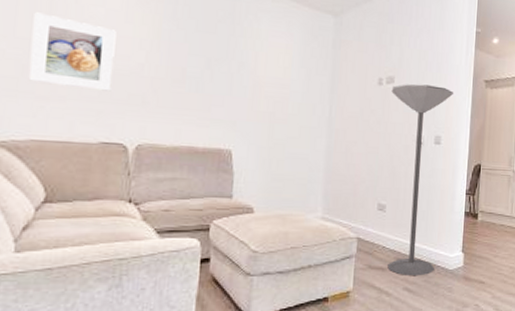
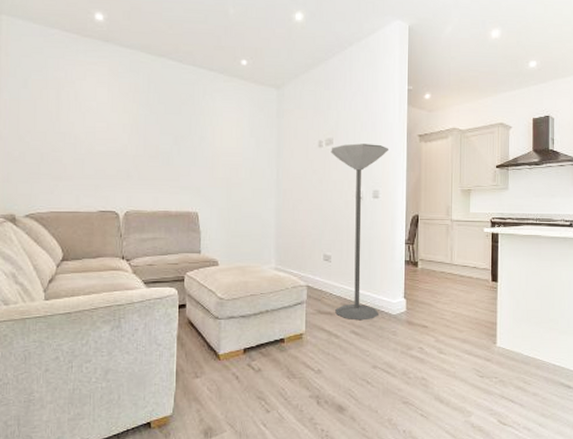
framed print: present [28,12,116,92] -> none [46,110,105,169]

